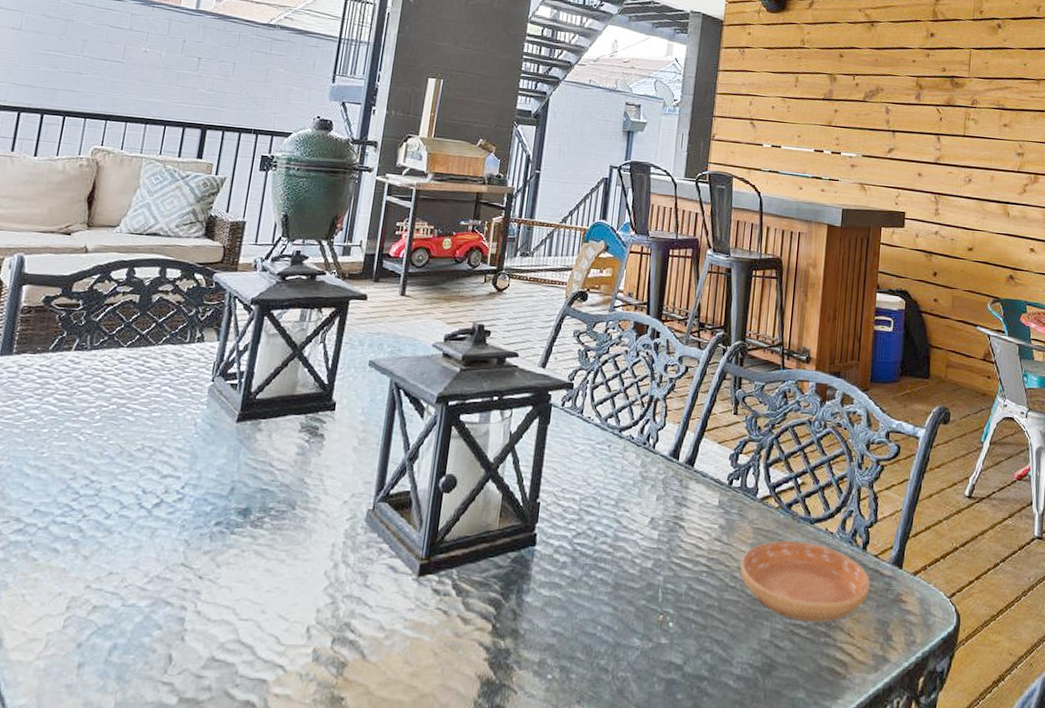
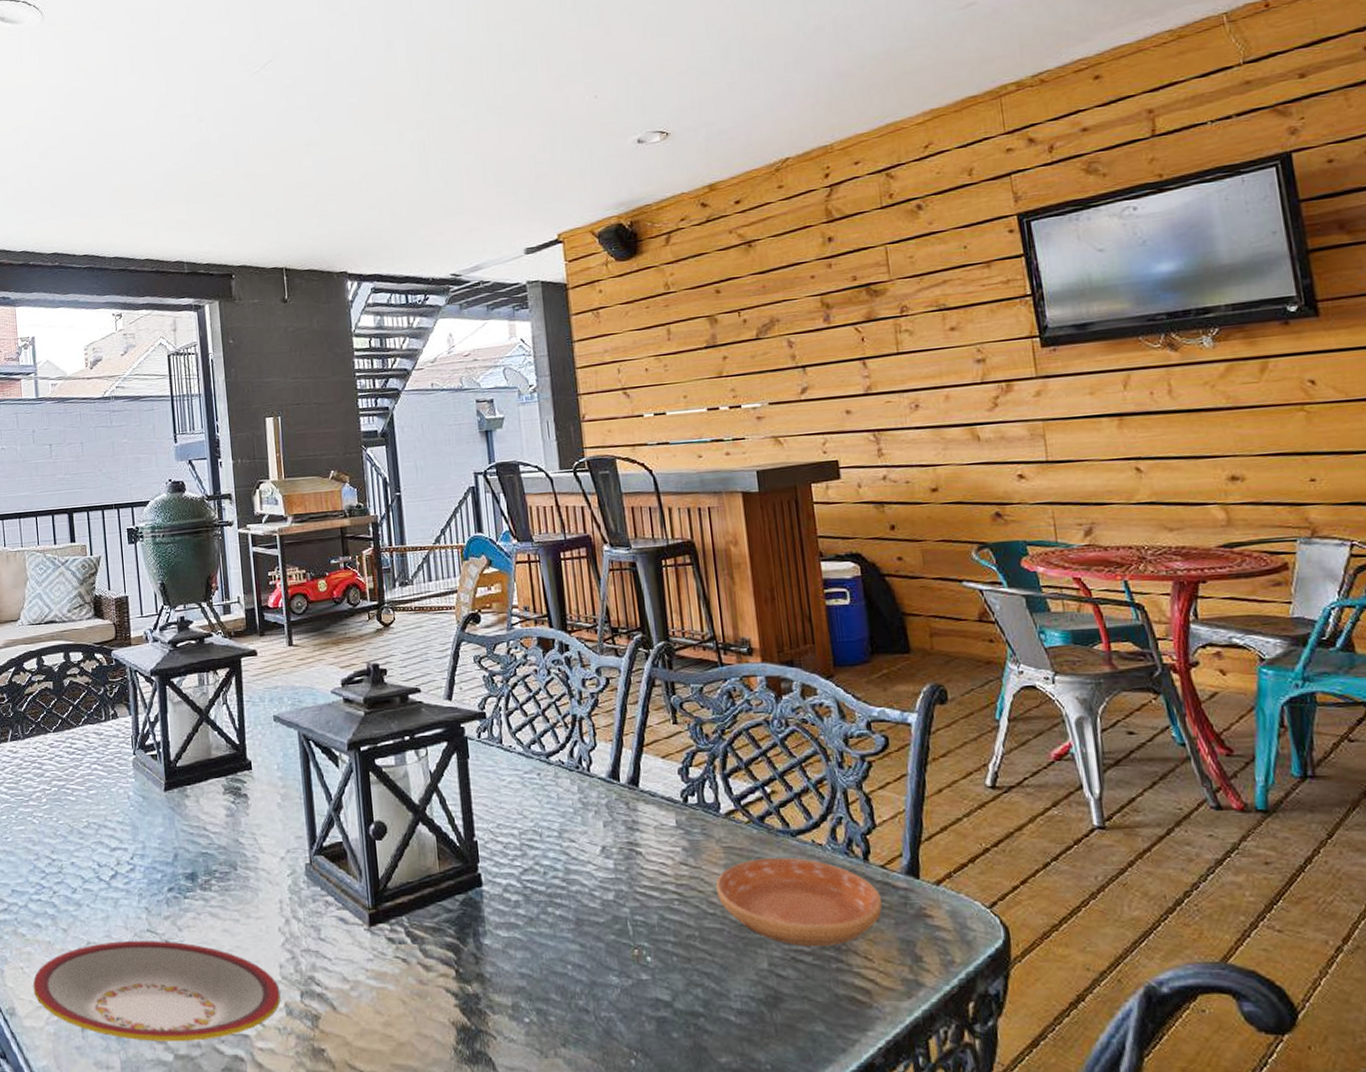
plate: none [30,573,311,684] -> present [33,941,281,1042]

